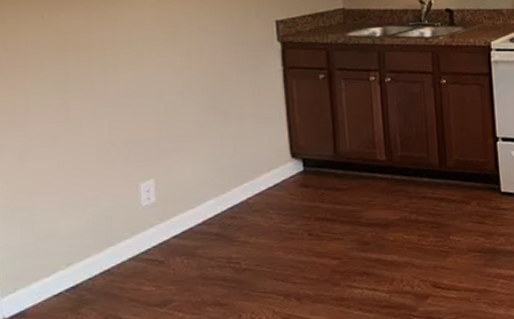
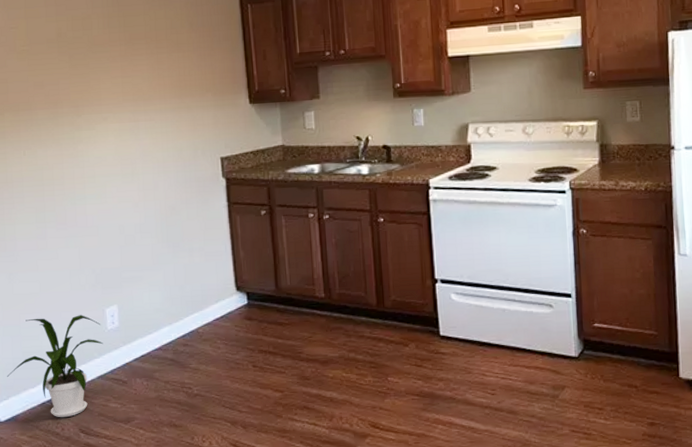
house plant: none [14,192,136,308] -> present [7,315,103,418]

